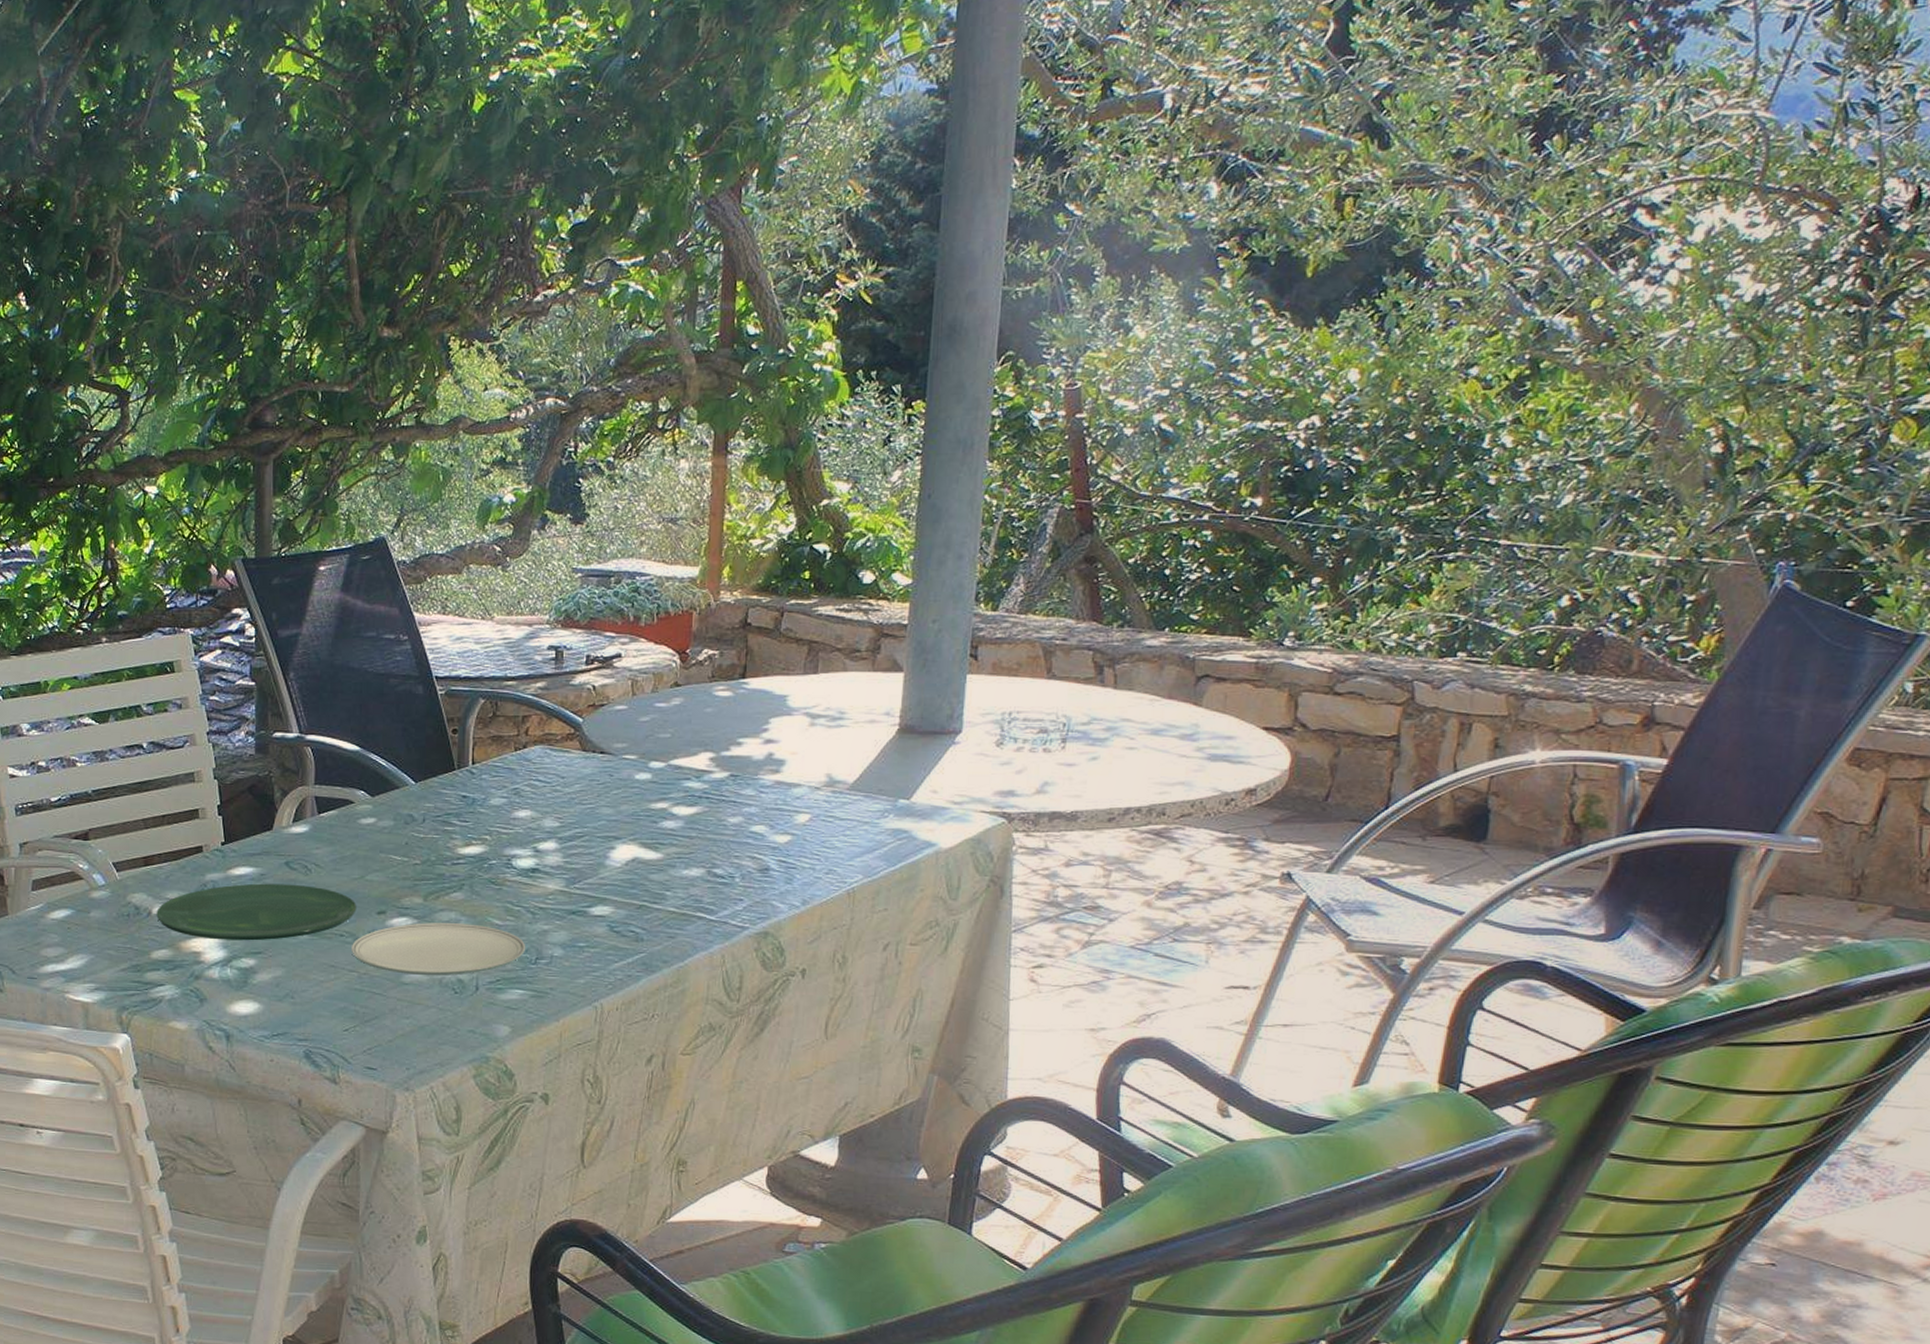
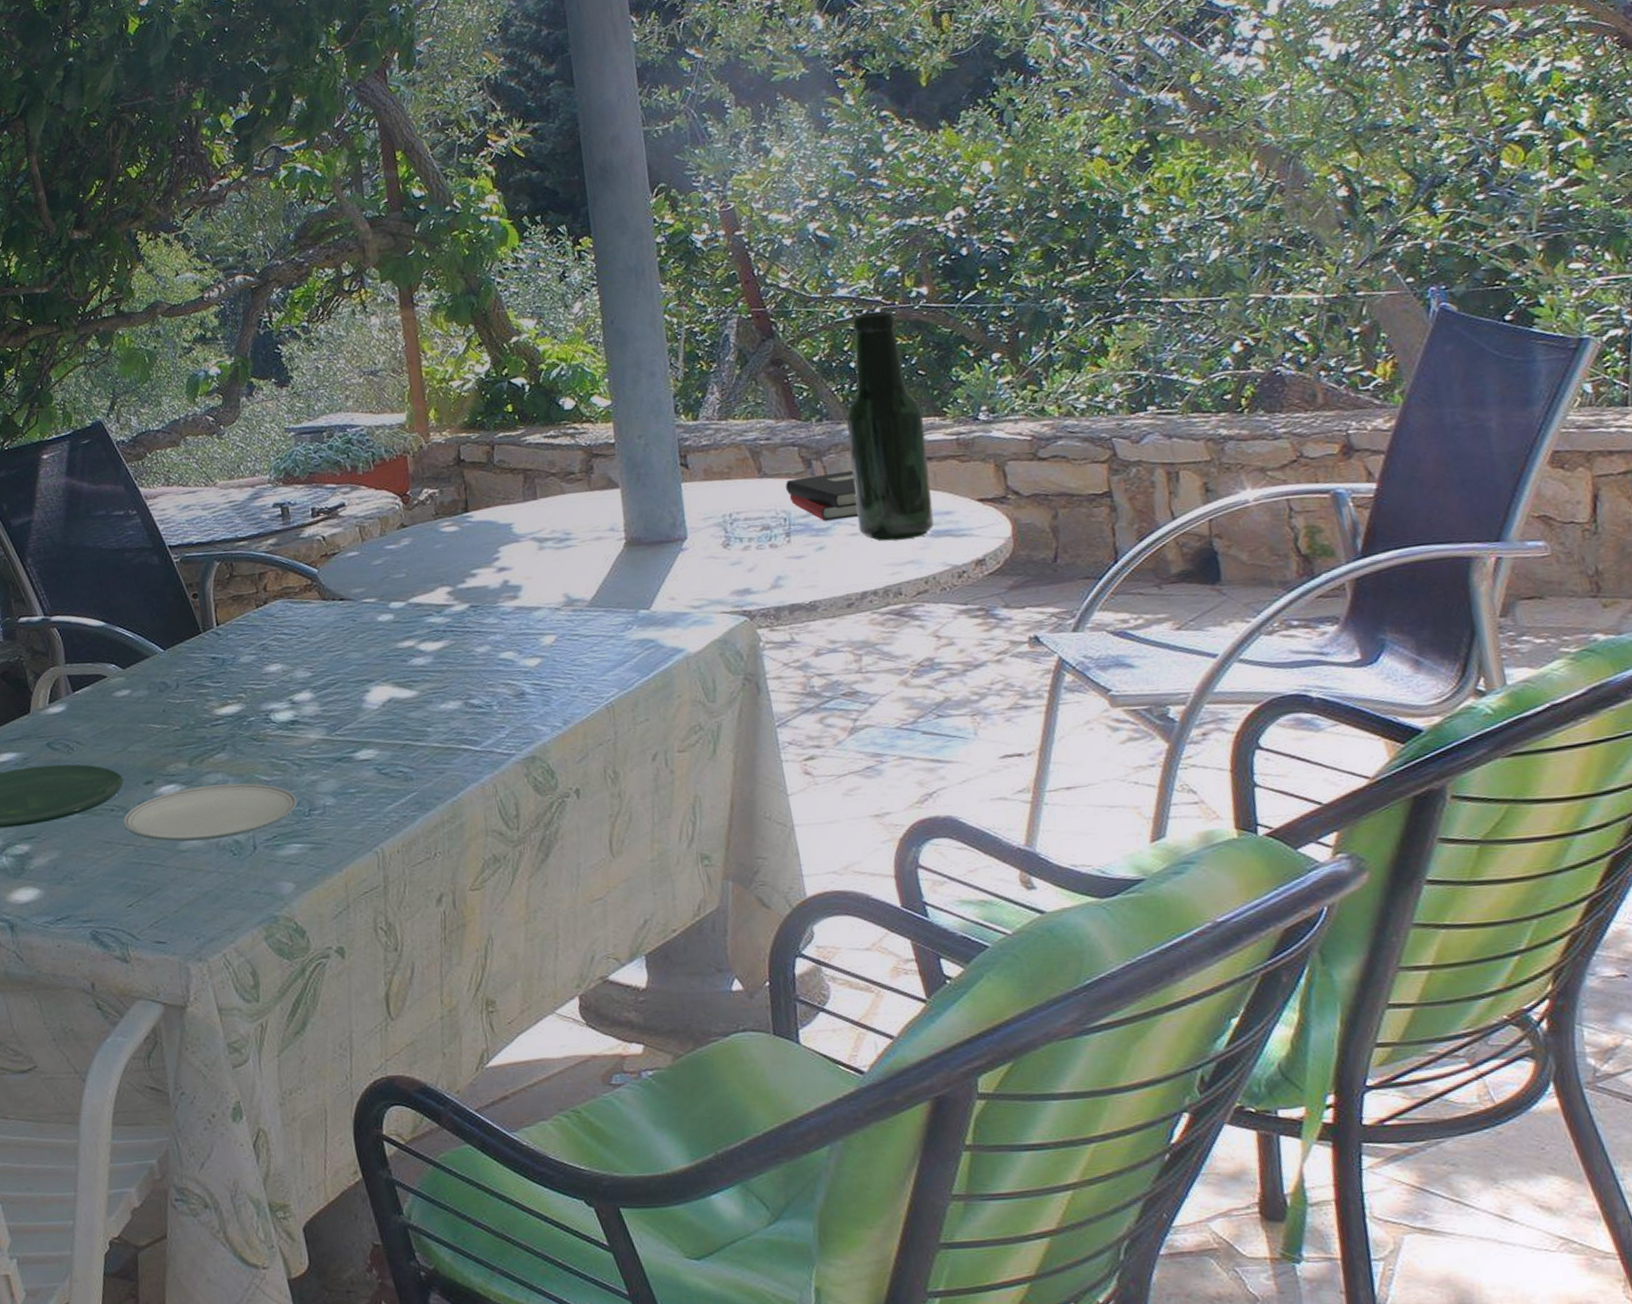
hardback book: none [1072,682,1145,731] -> present [786,470,858,521]
beer bottle: none [1136,518,1228,759] -> present [846,310,934,541]

